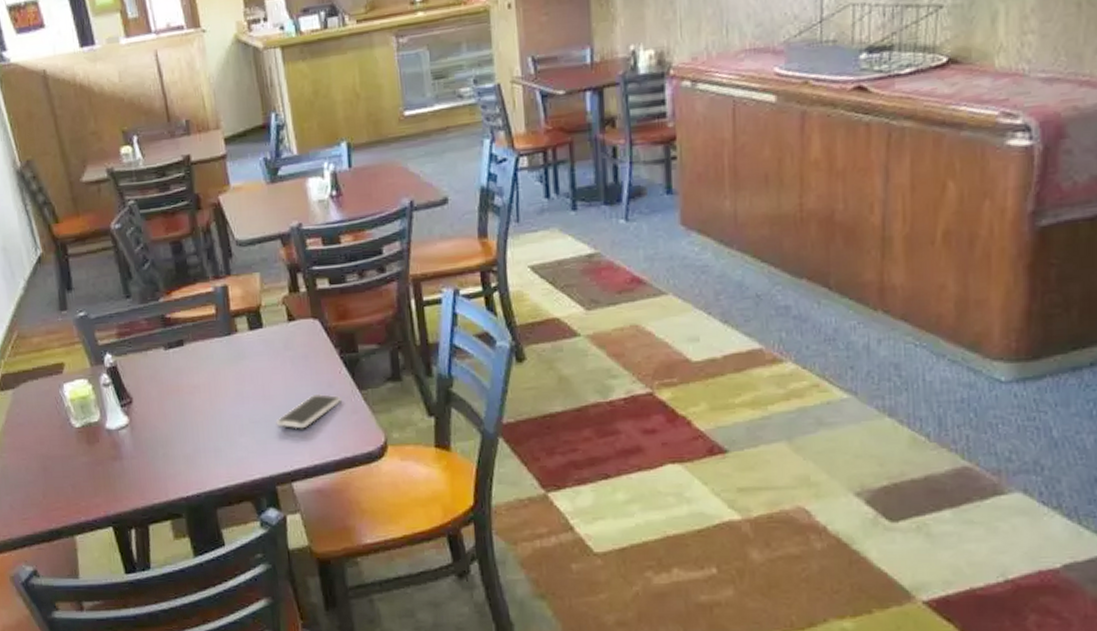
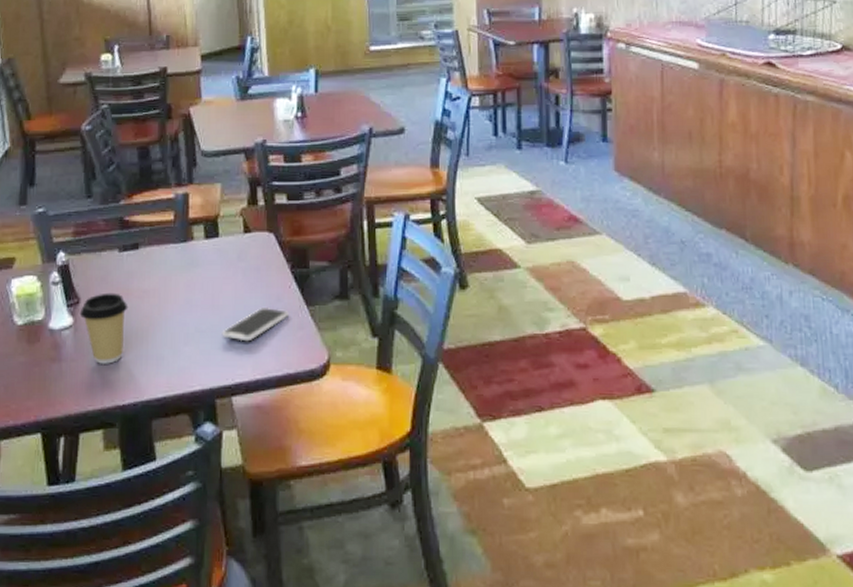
coffee cup: none [134,390,181,459] -> present [79,293,128,364]

